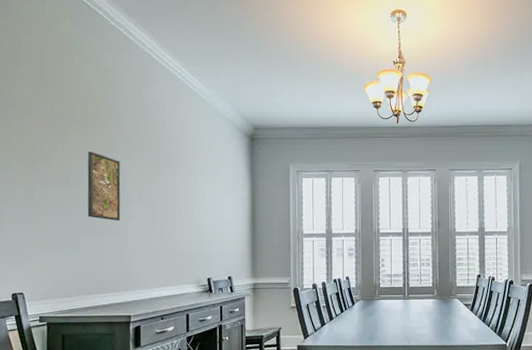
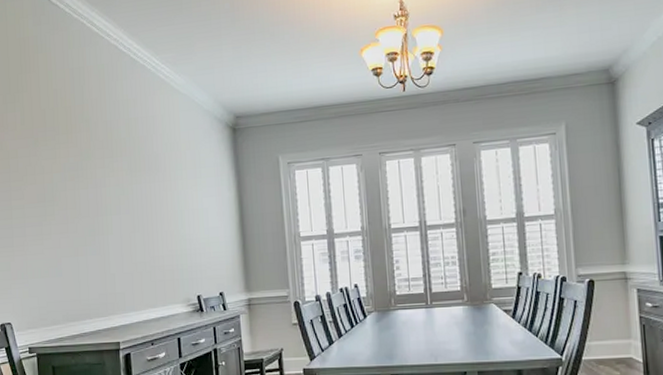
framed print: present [87,152,121,220] -> none [61,163,101,238]

